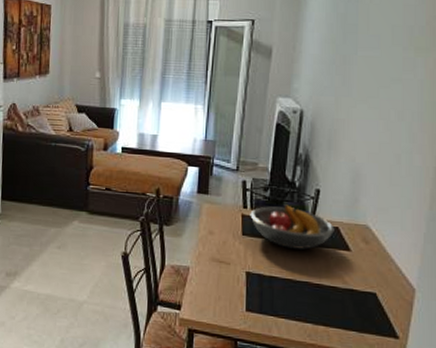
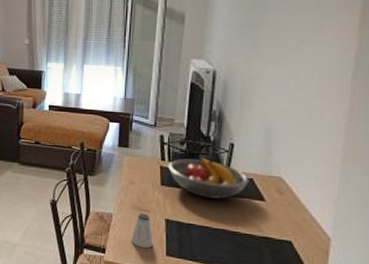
saltshaker: none [209,265,232,304] -> present [131,213,153,249]

